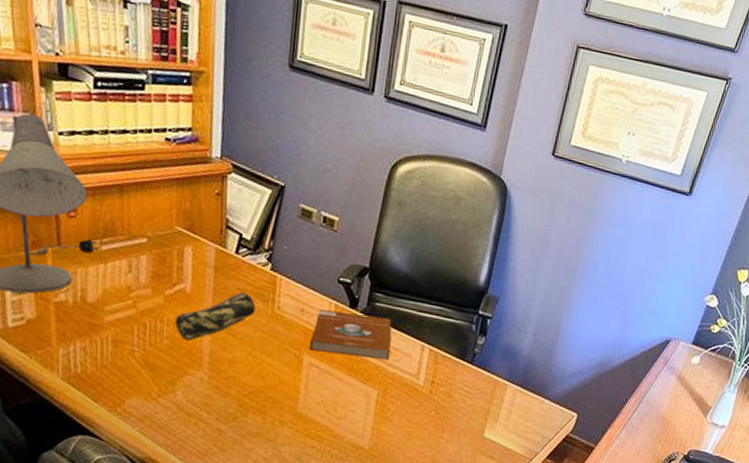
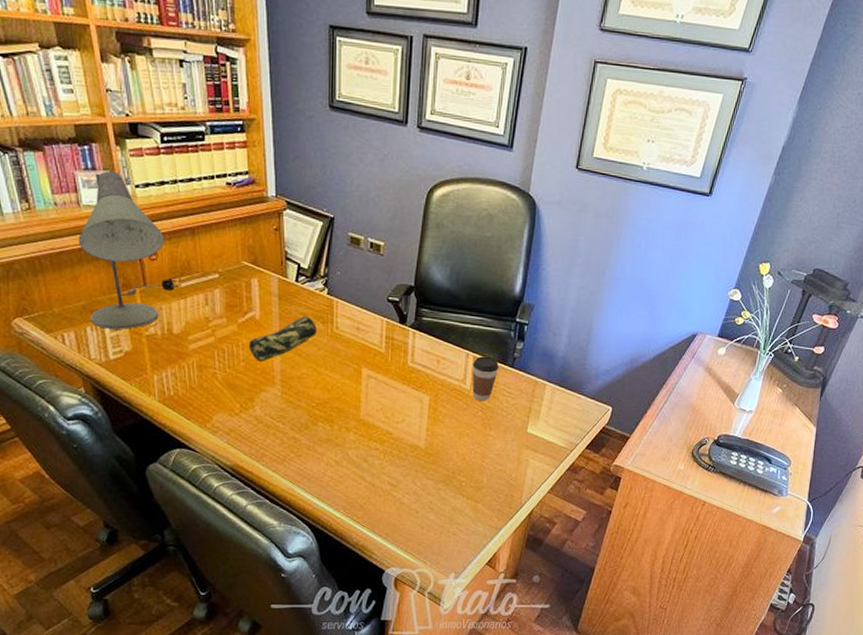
book: present [308,309,392,360] -> none [366,327,439,369]
coffee cup: none [426,349,457,400] -> present [472,356,499,402]

